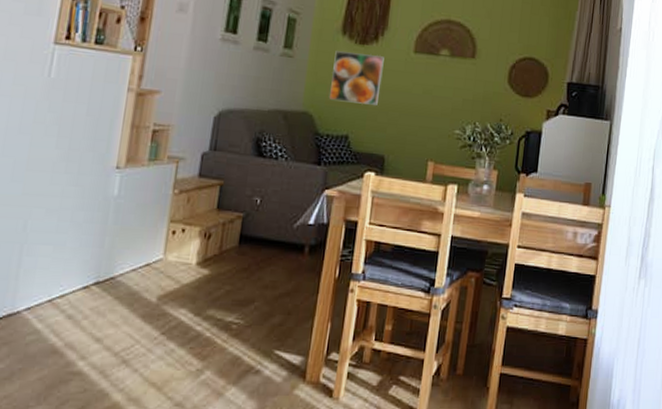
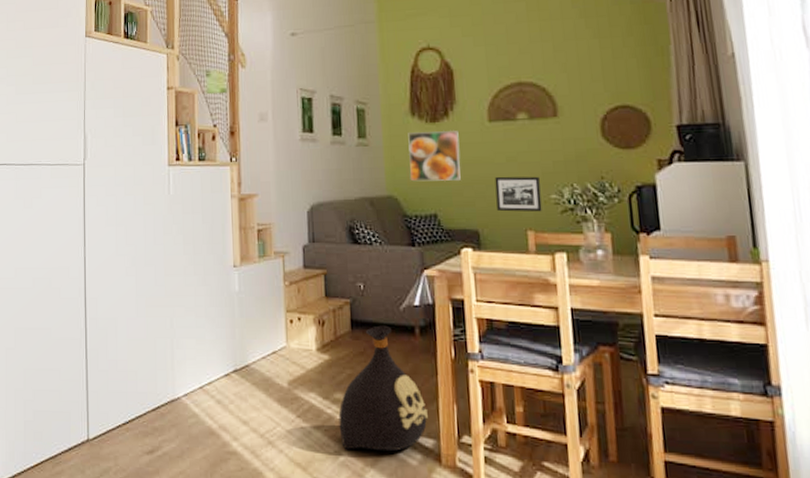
bag: none [206,242,302,369] -> present [339,325,428,452]
picture frame: none [405,106,448,145] -> present [495,176,542,212]

